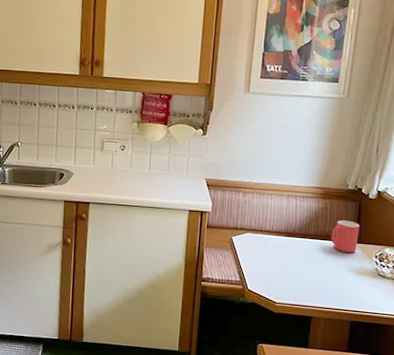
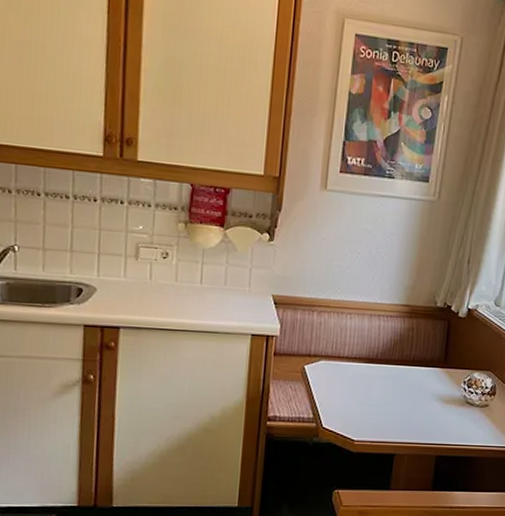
mug: present [331,220,360,253] -> none [417,342,448,379]

